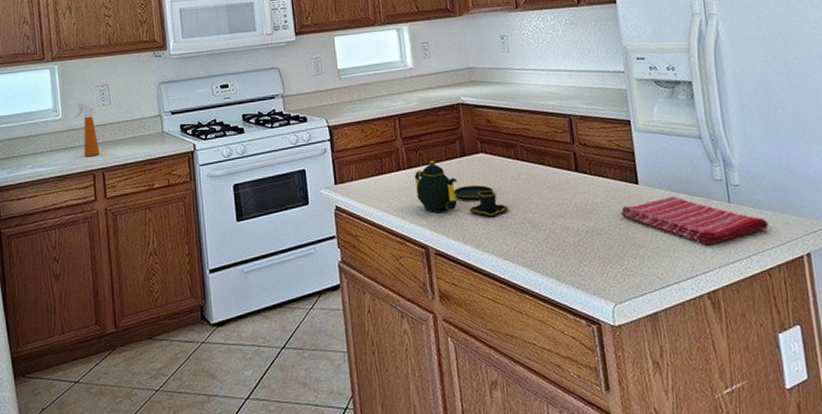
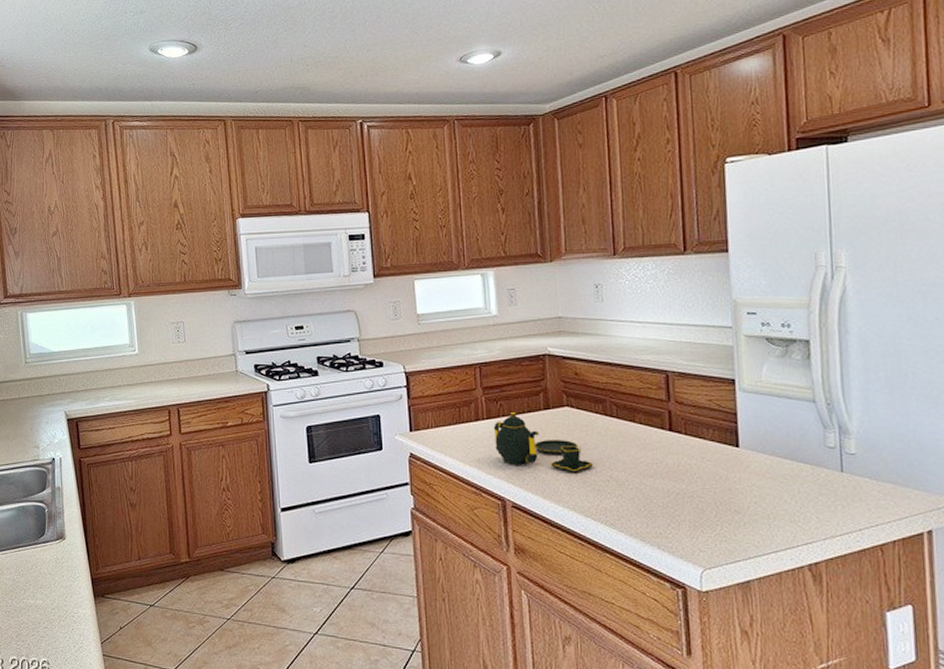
spray bottle: present [75,102,100,157] -> none [151,338,175,393]
dish towel: present [620,196,769,246] -> none [716,462,886,516]

